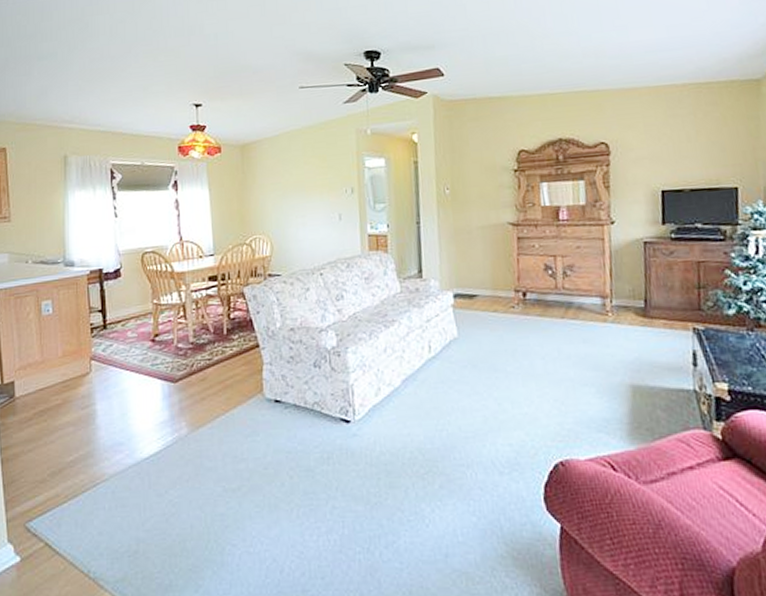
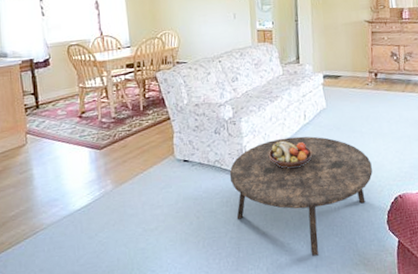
coffee table: none [331,374,522,541] -> present [229,136,373,256]
fruit bowl: none [381,379,441,418] -> present [268,140,313,169]

